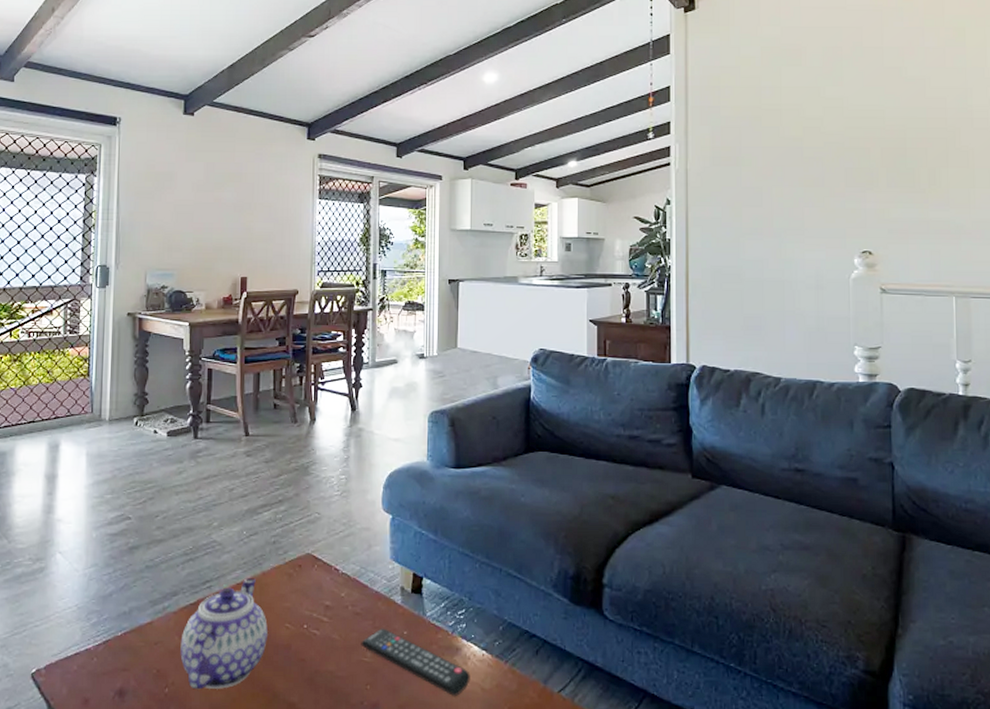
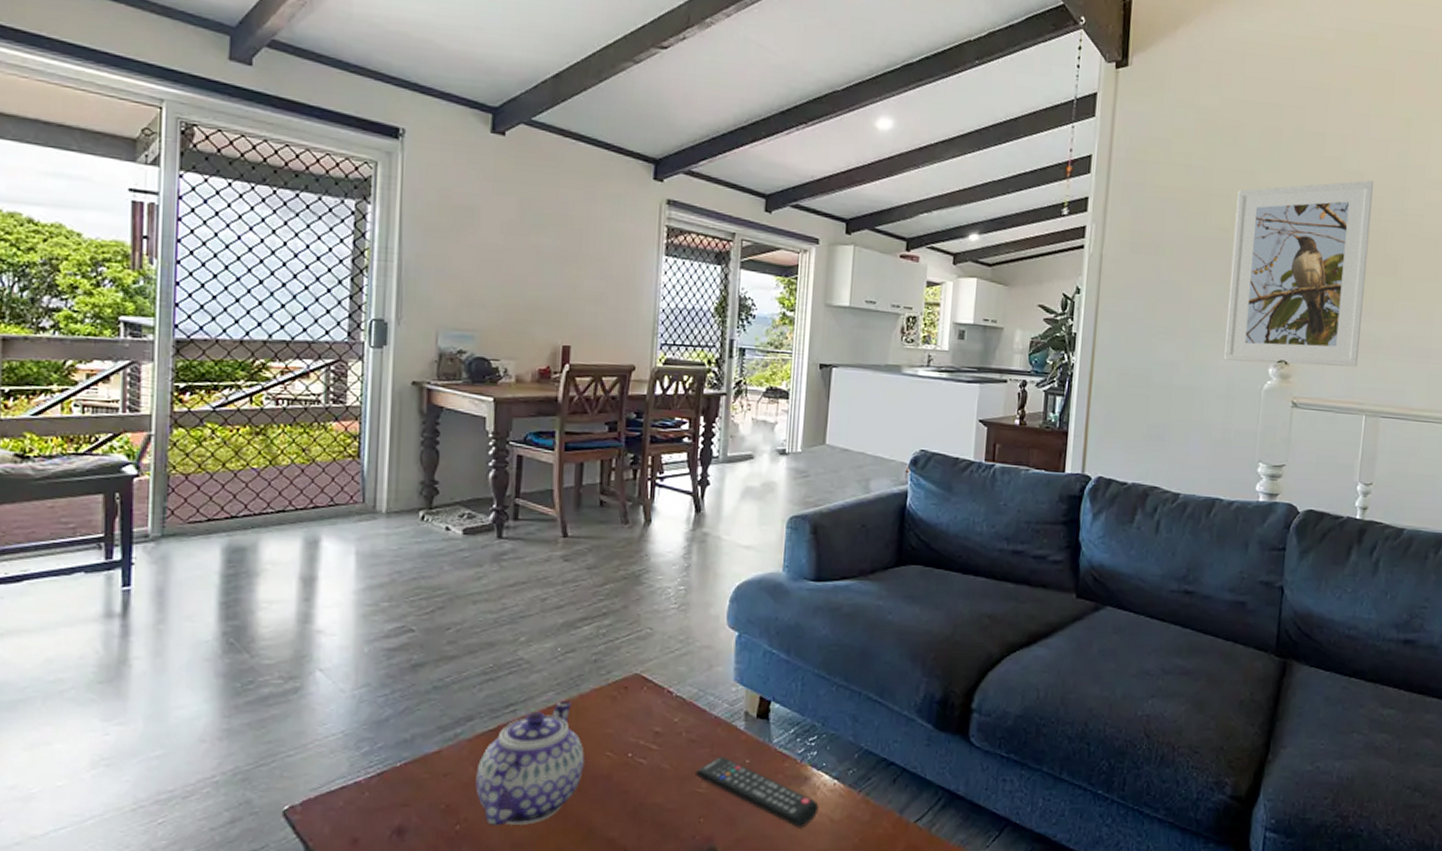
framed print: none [806,84,942,254] -> present [1224,180,1374,367]

